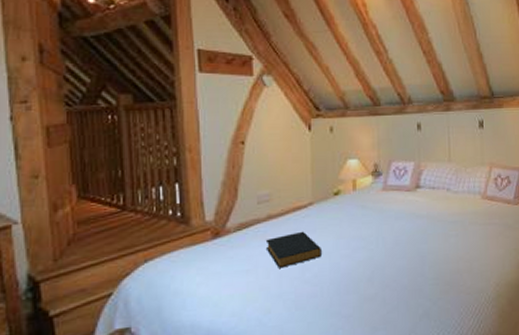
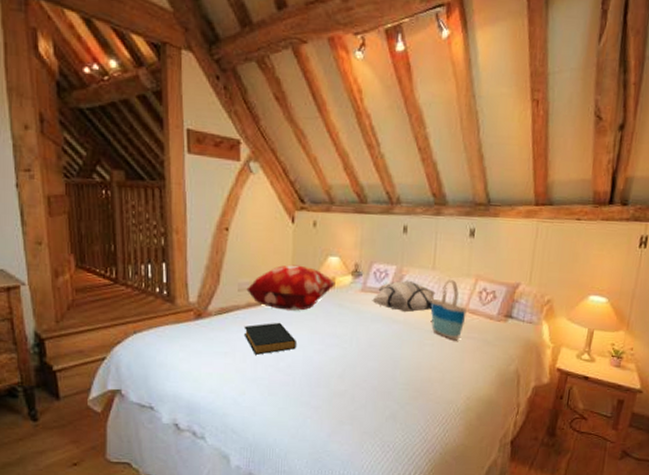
decorative pillow: none [266,171,357,218] -> present [246,264,336,311]
decorative pillow: none [394,174,454,207] -> present [372,280,436,313]
tote bag: none [450,170,485,229] -> present [430,280,467,341]

